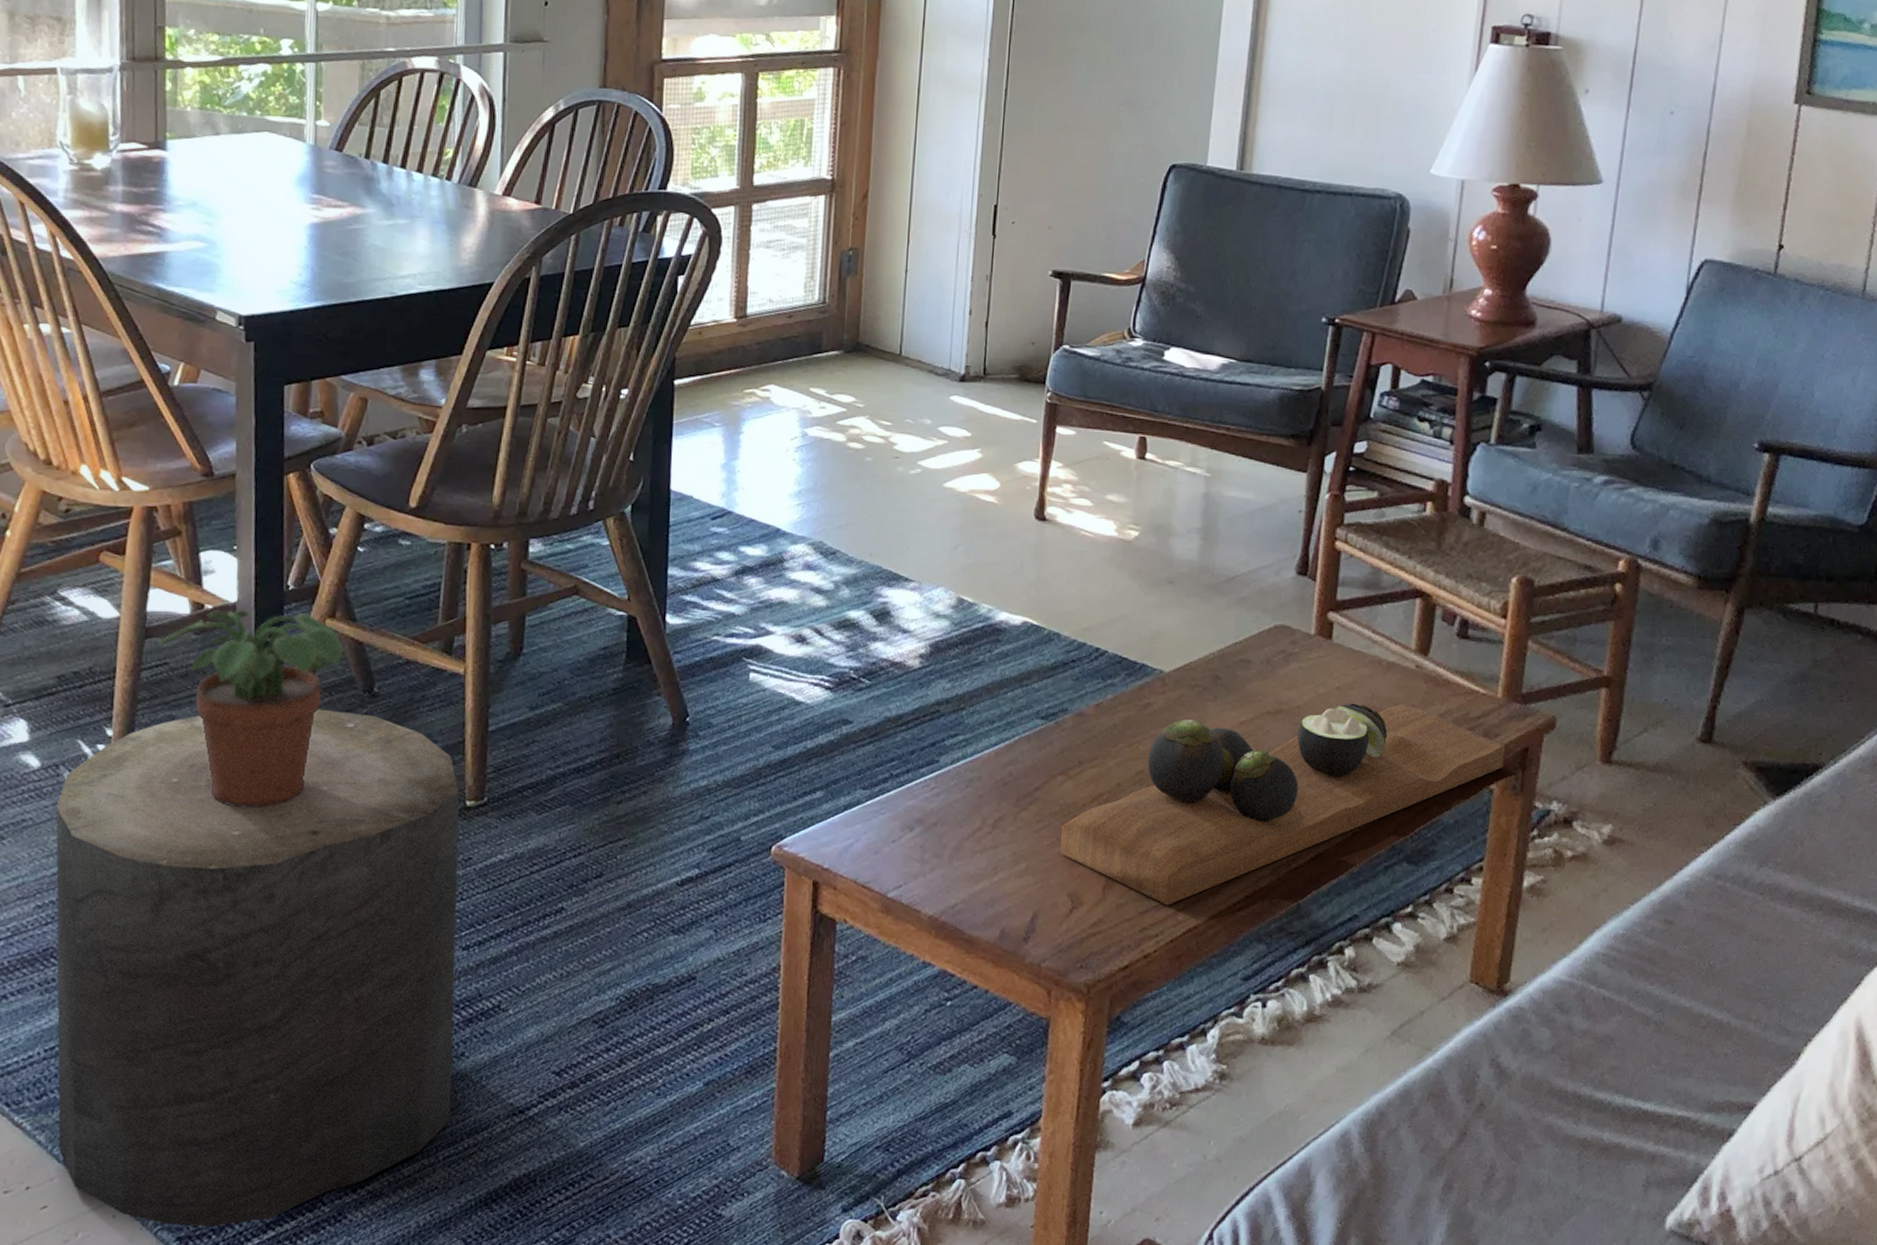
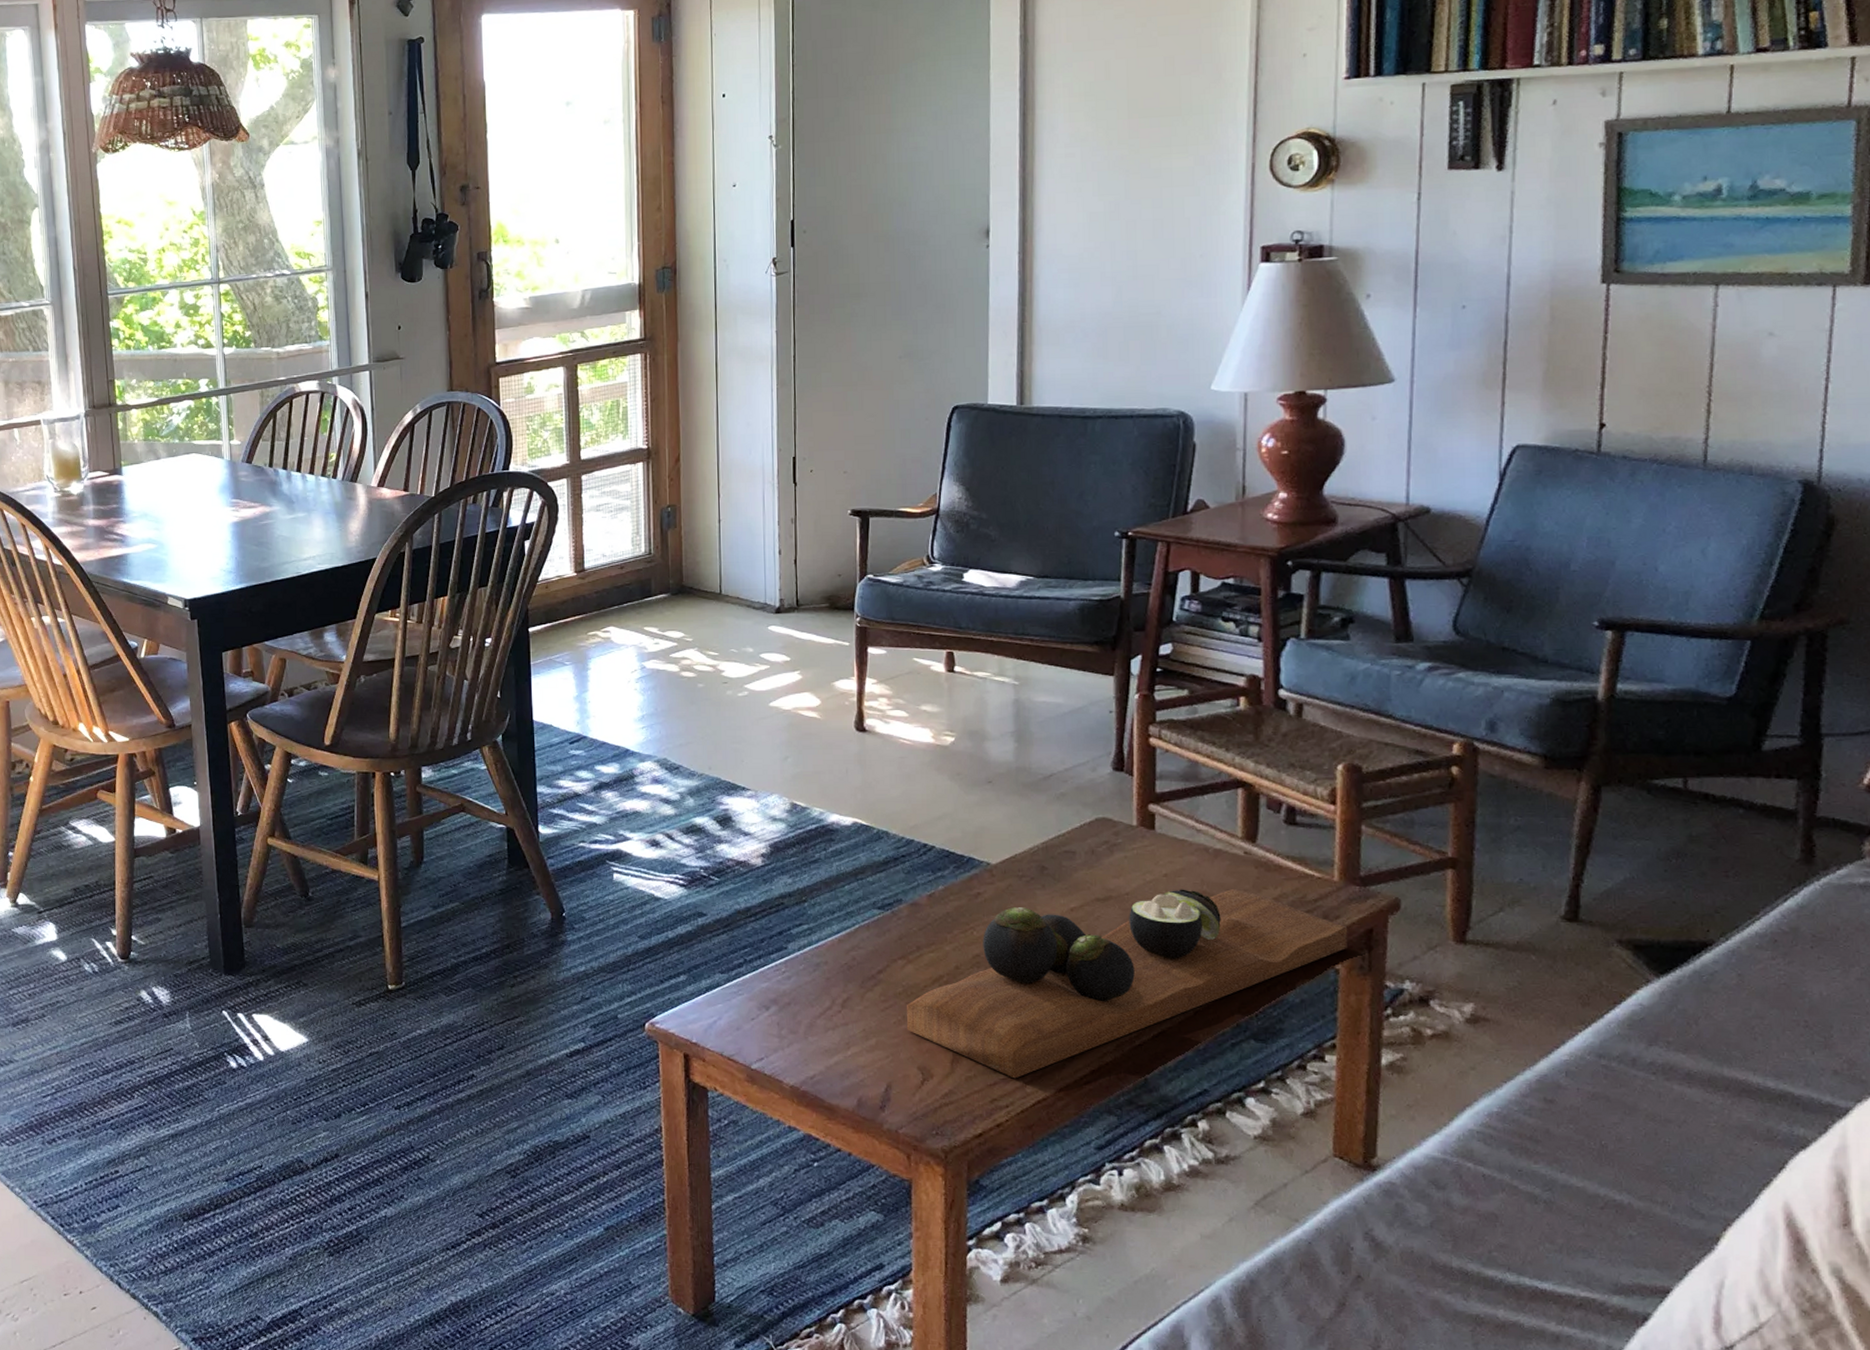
stool: present [55,709,460,1227] -> none [80,911,396,1331]
potted plant: present [159,608,343,808] -> none [145,831,282,991]

